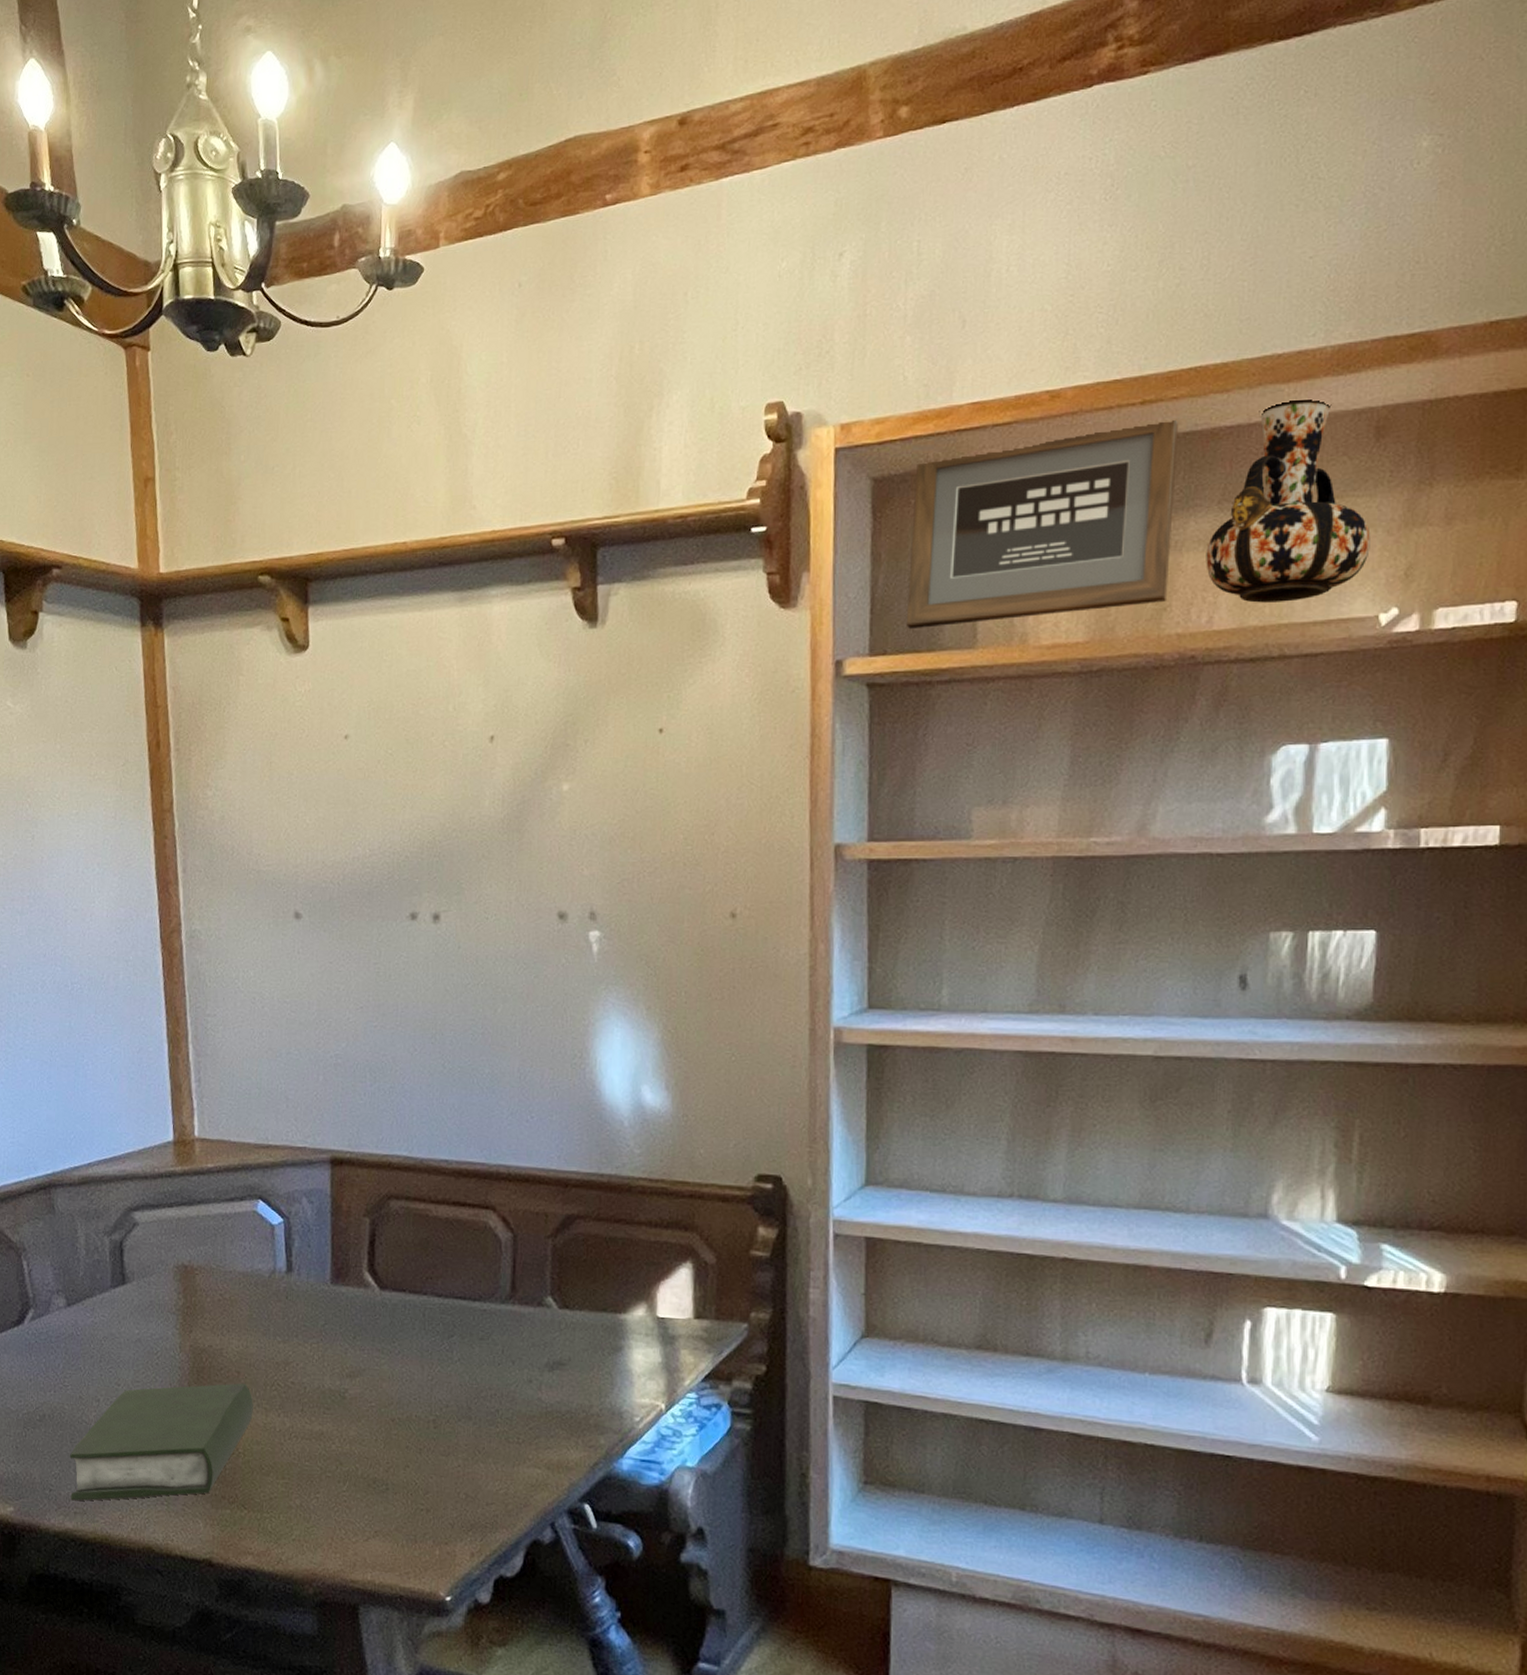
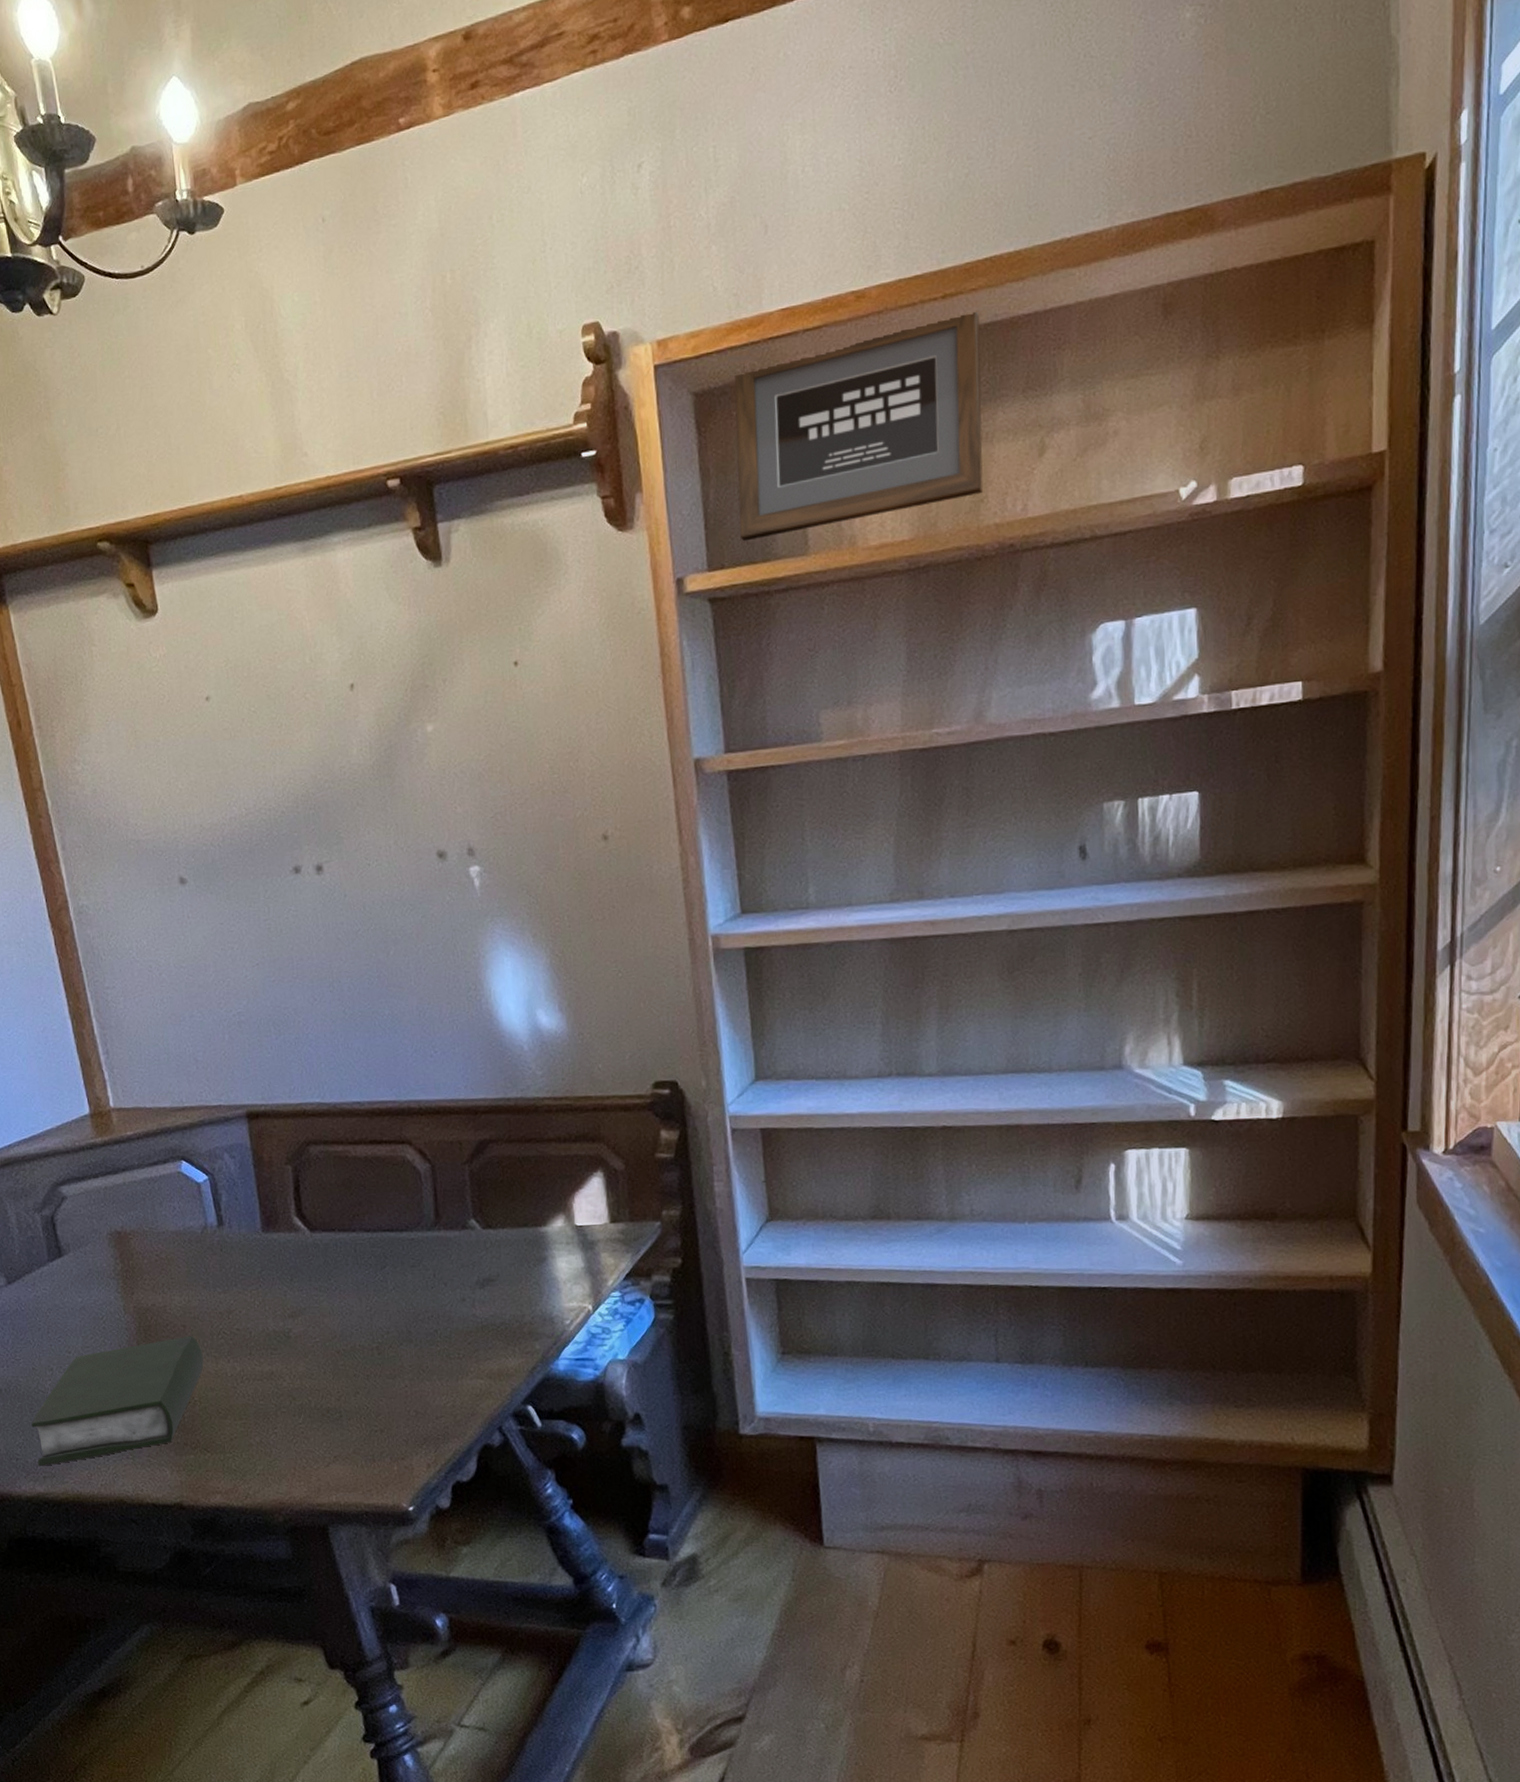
decorative vase: present [1206,400,1371,603] -> none [1015,282,1167,488]

